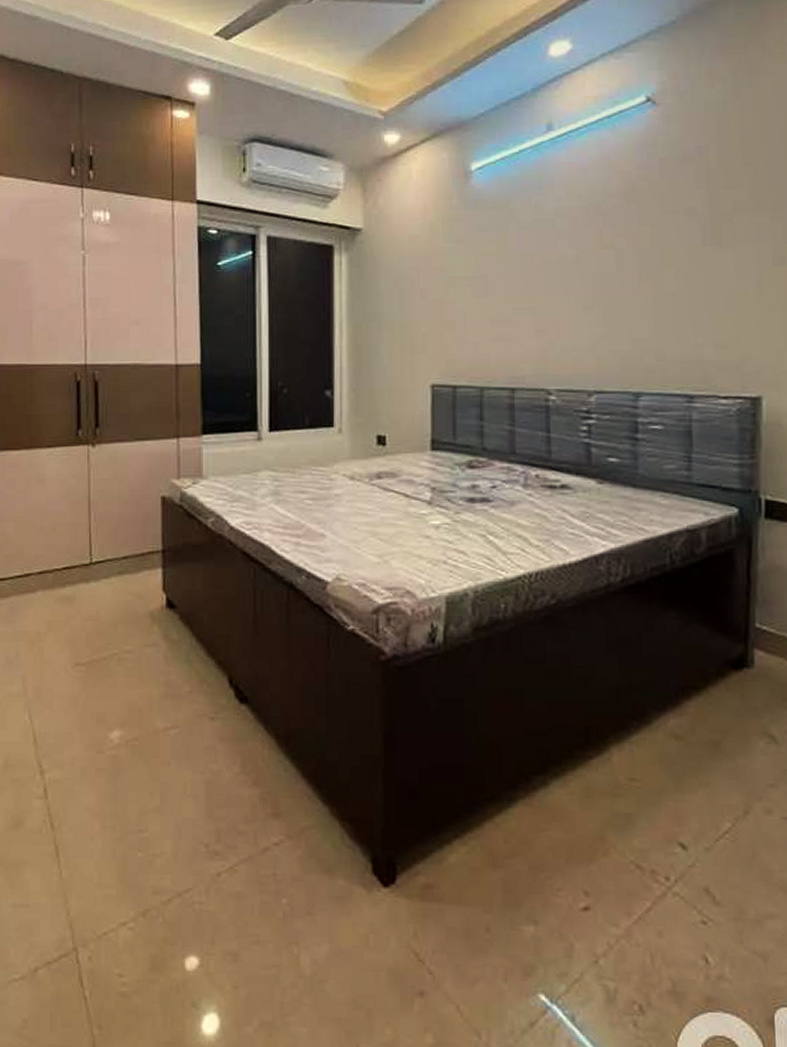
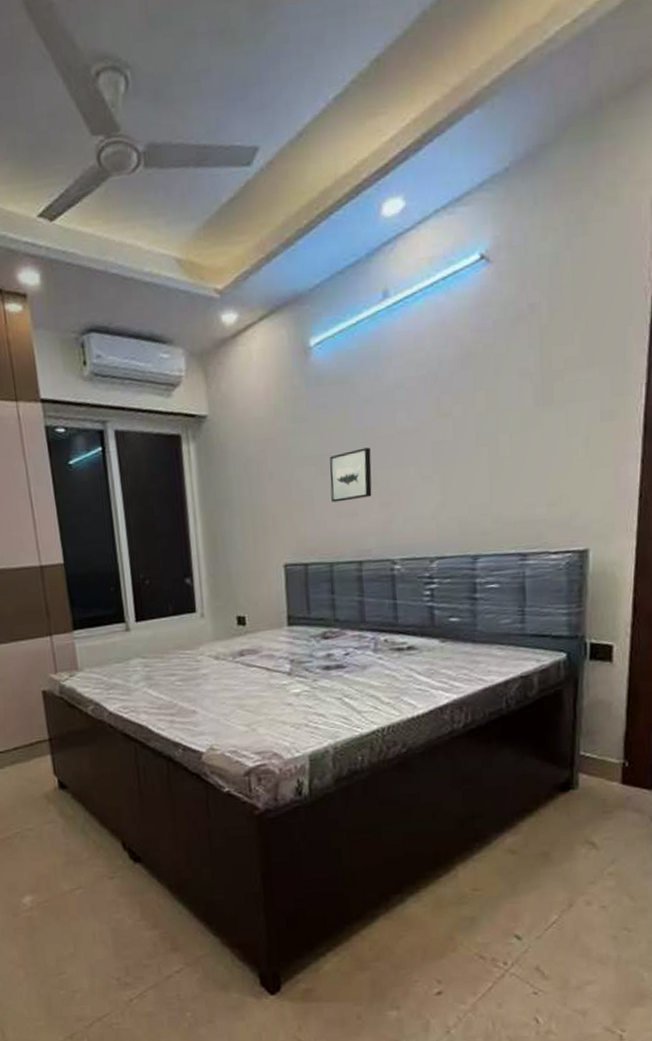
wall art: none [484,273,529,325] -> present [330,447,372,503]

